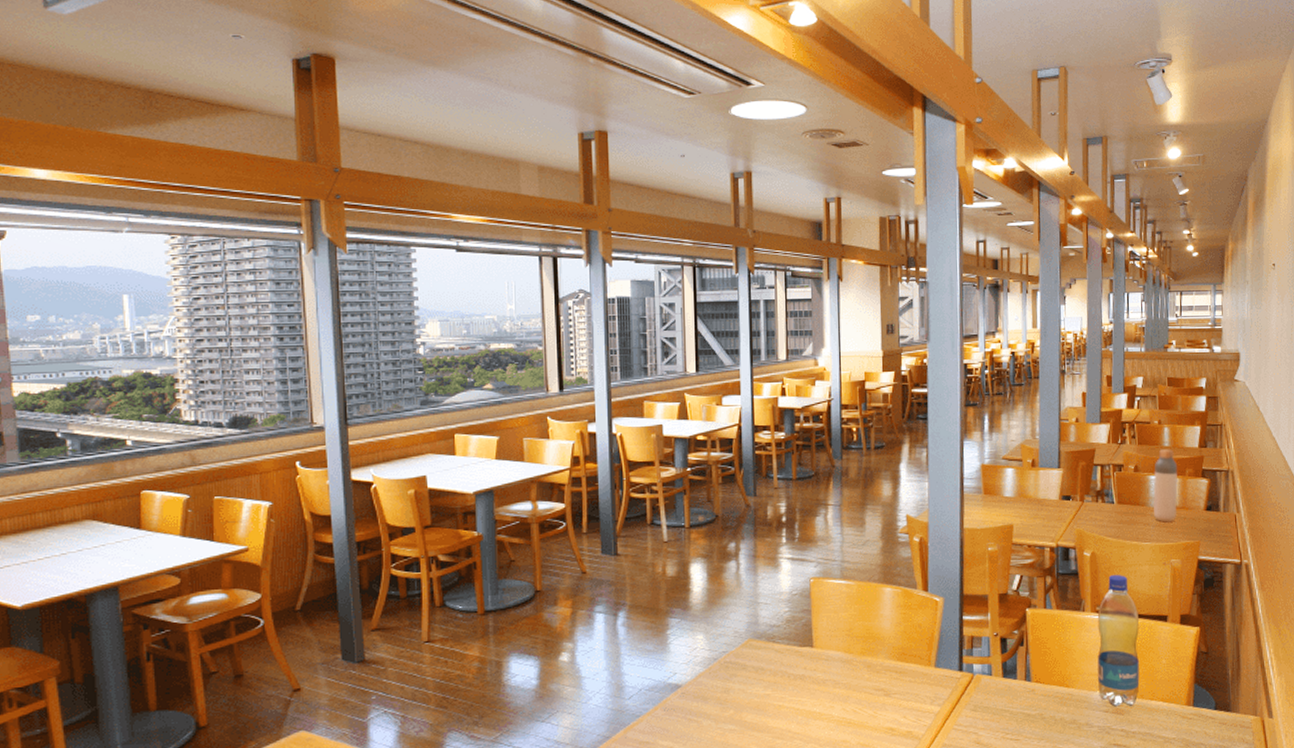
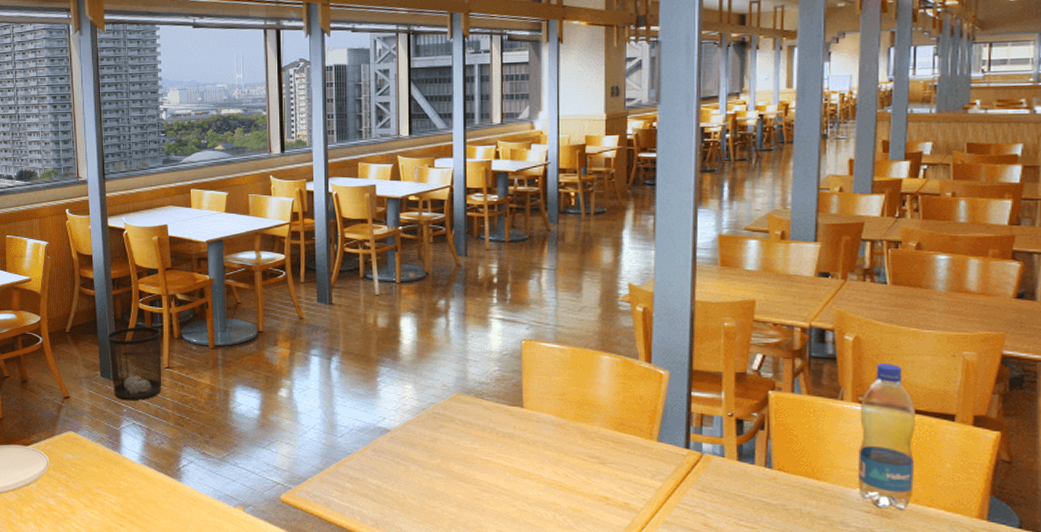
waste bin: none [350,595,421,686] -> present [107,326,162,401]
bottle: present [1153,449,1178,523] -> none [941,225,976,309]

